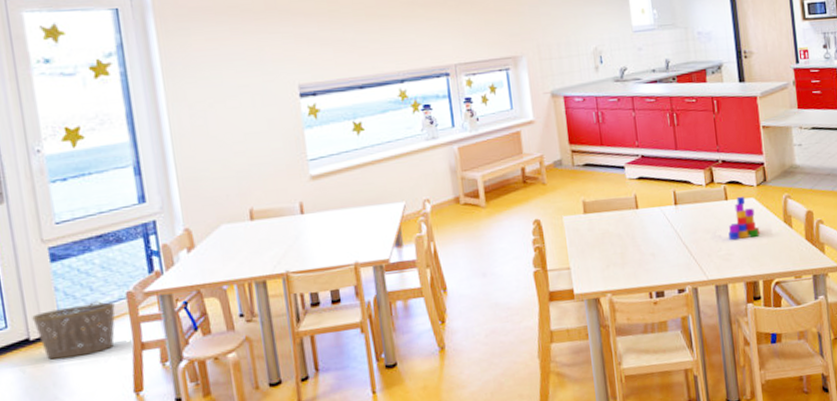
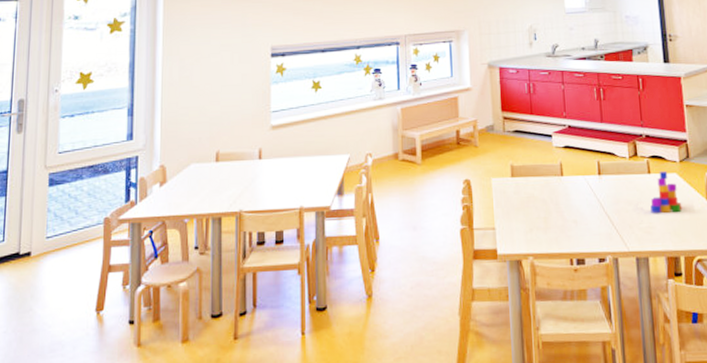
basket: present [32,300,115,360] -> none [25,223,93,274]

